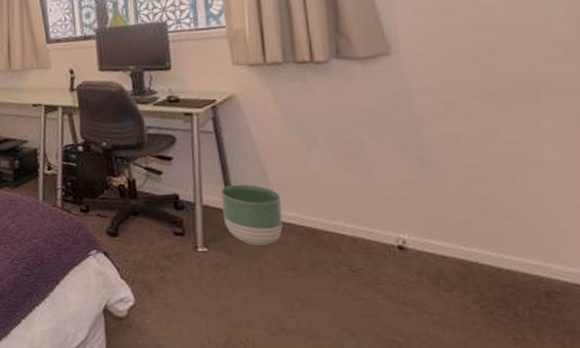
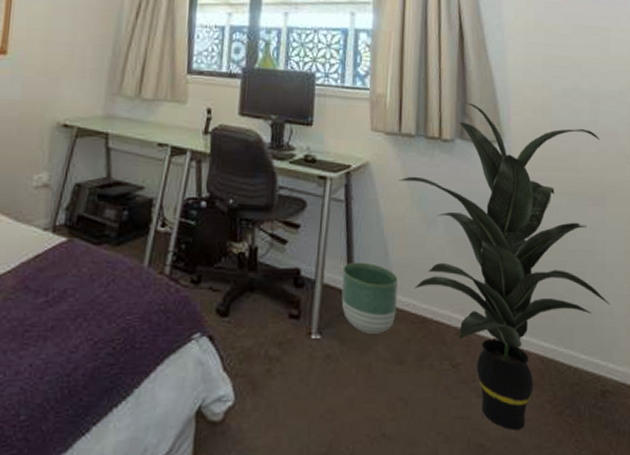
indoor plant: none [269,20,552,328] -> present [398,102,610,430]

